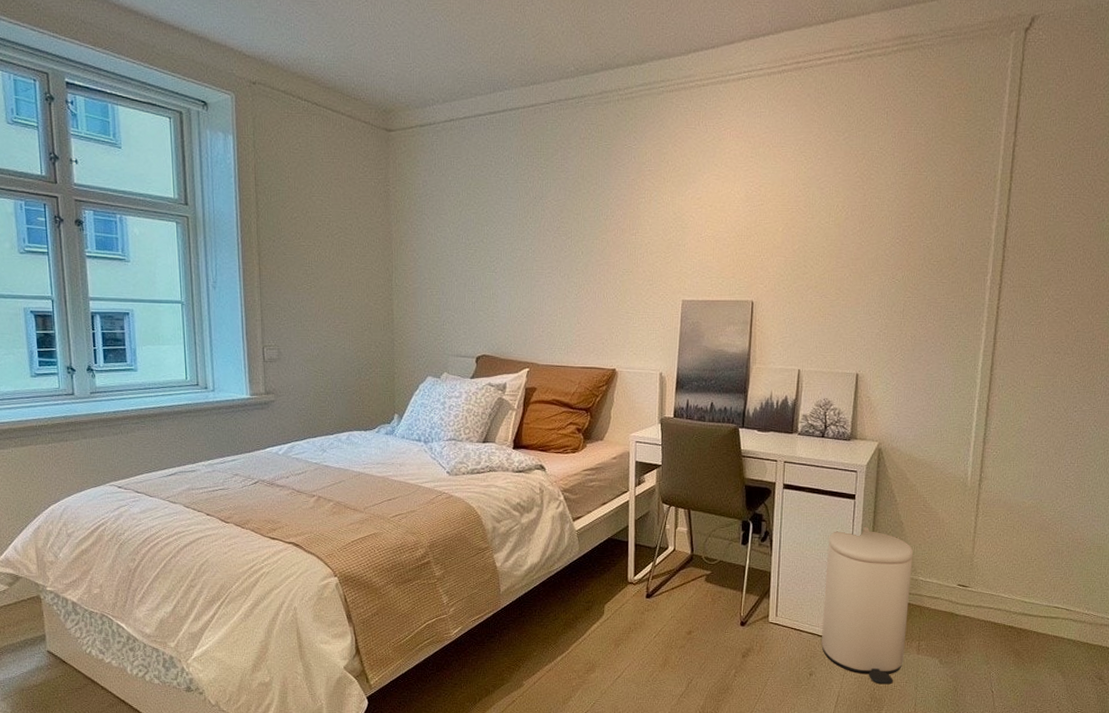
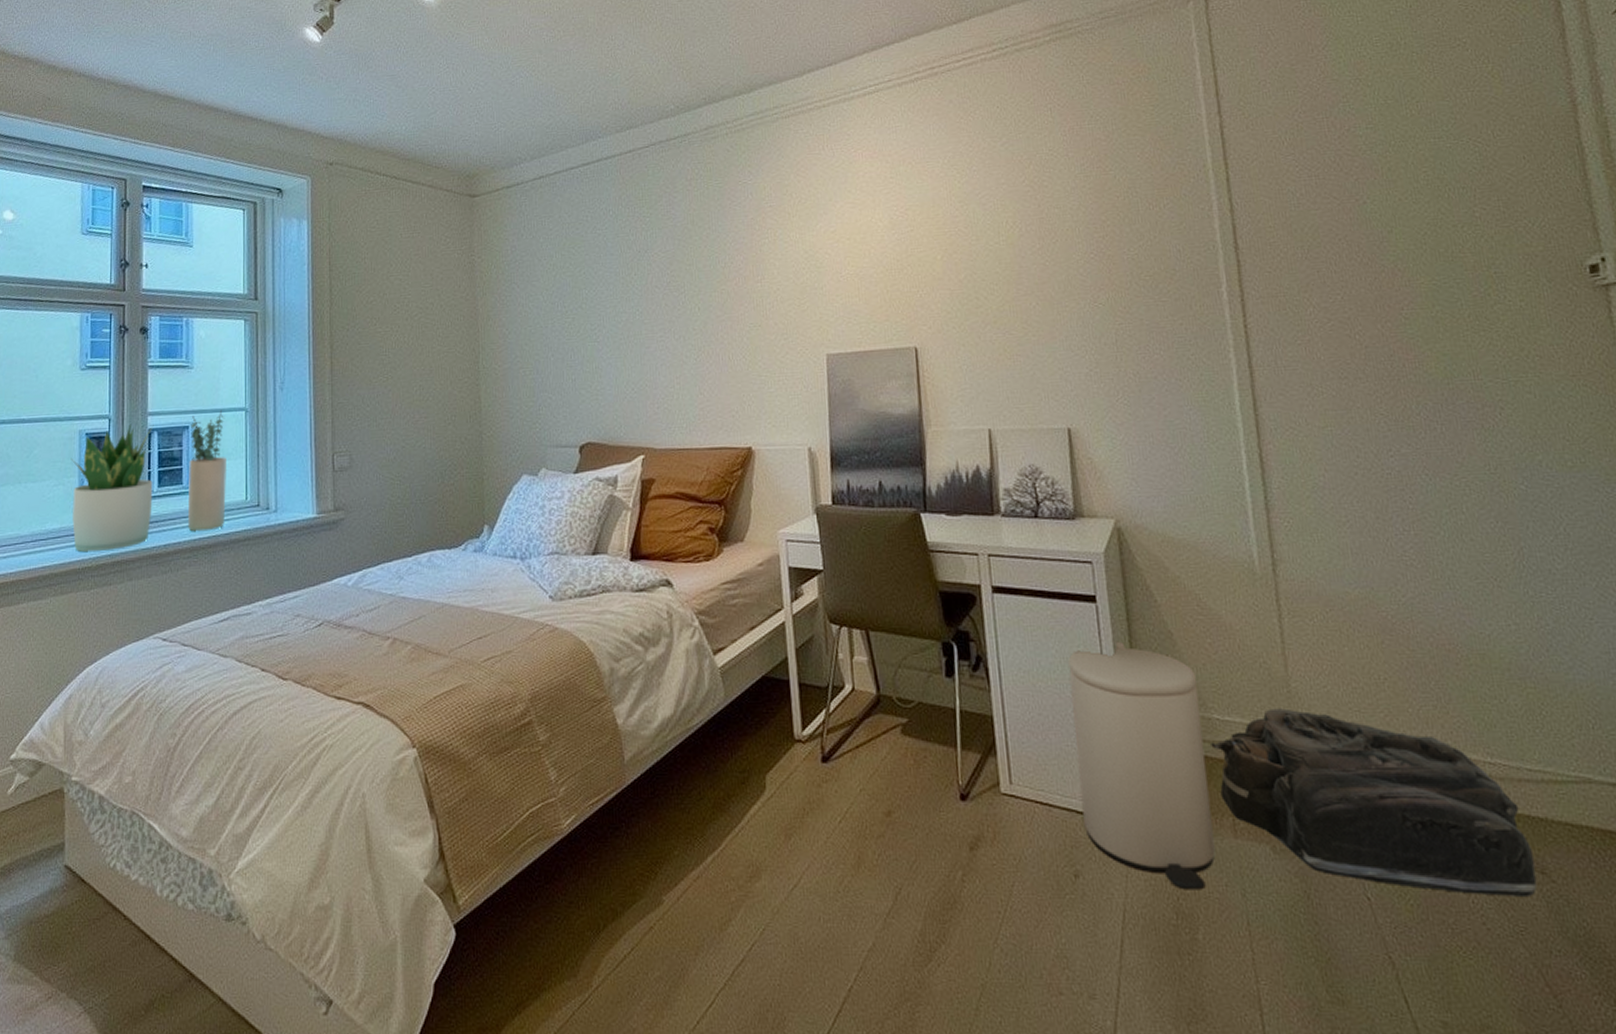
planter: none [18,306,100,414] -> present [71,424,154,553]
vase: none [131,301,168,403] -> present [188,410,226,532]
duffel bag: none [914,575,1098,692] -> present [1210,708,1537,896]

